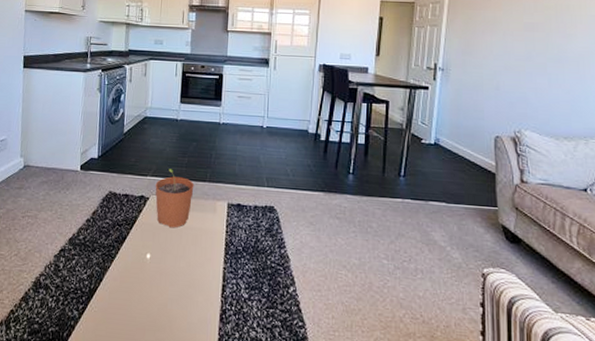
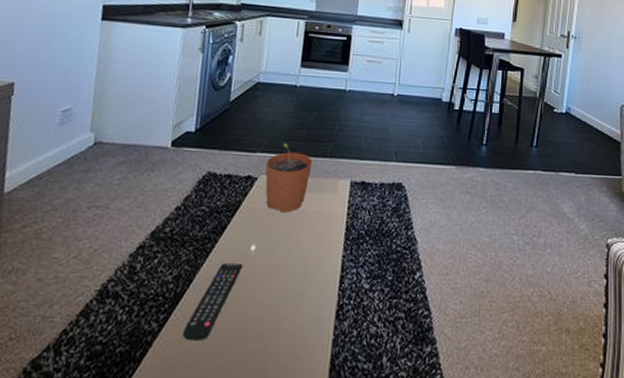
remote control: none [97,268,141,329] -> present [182,264,244,341]

